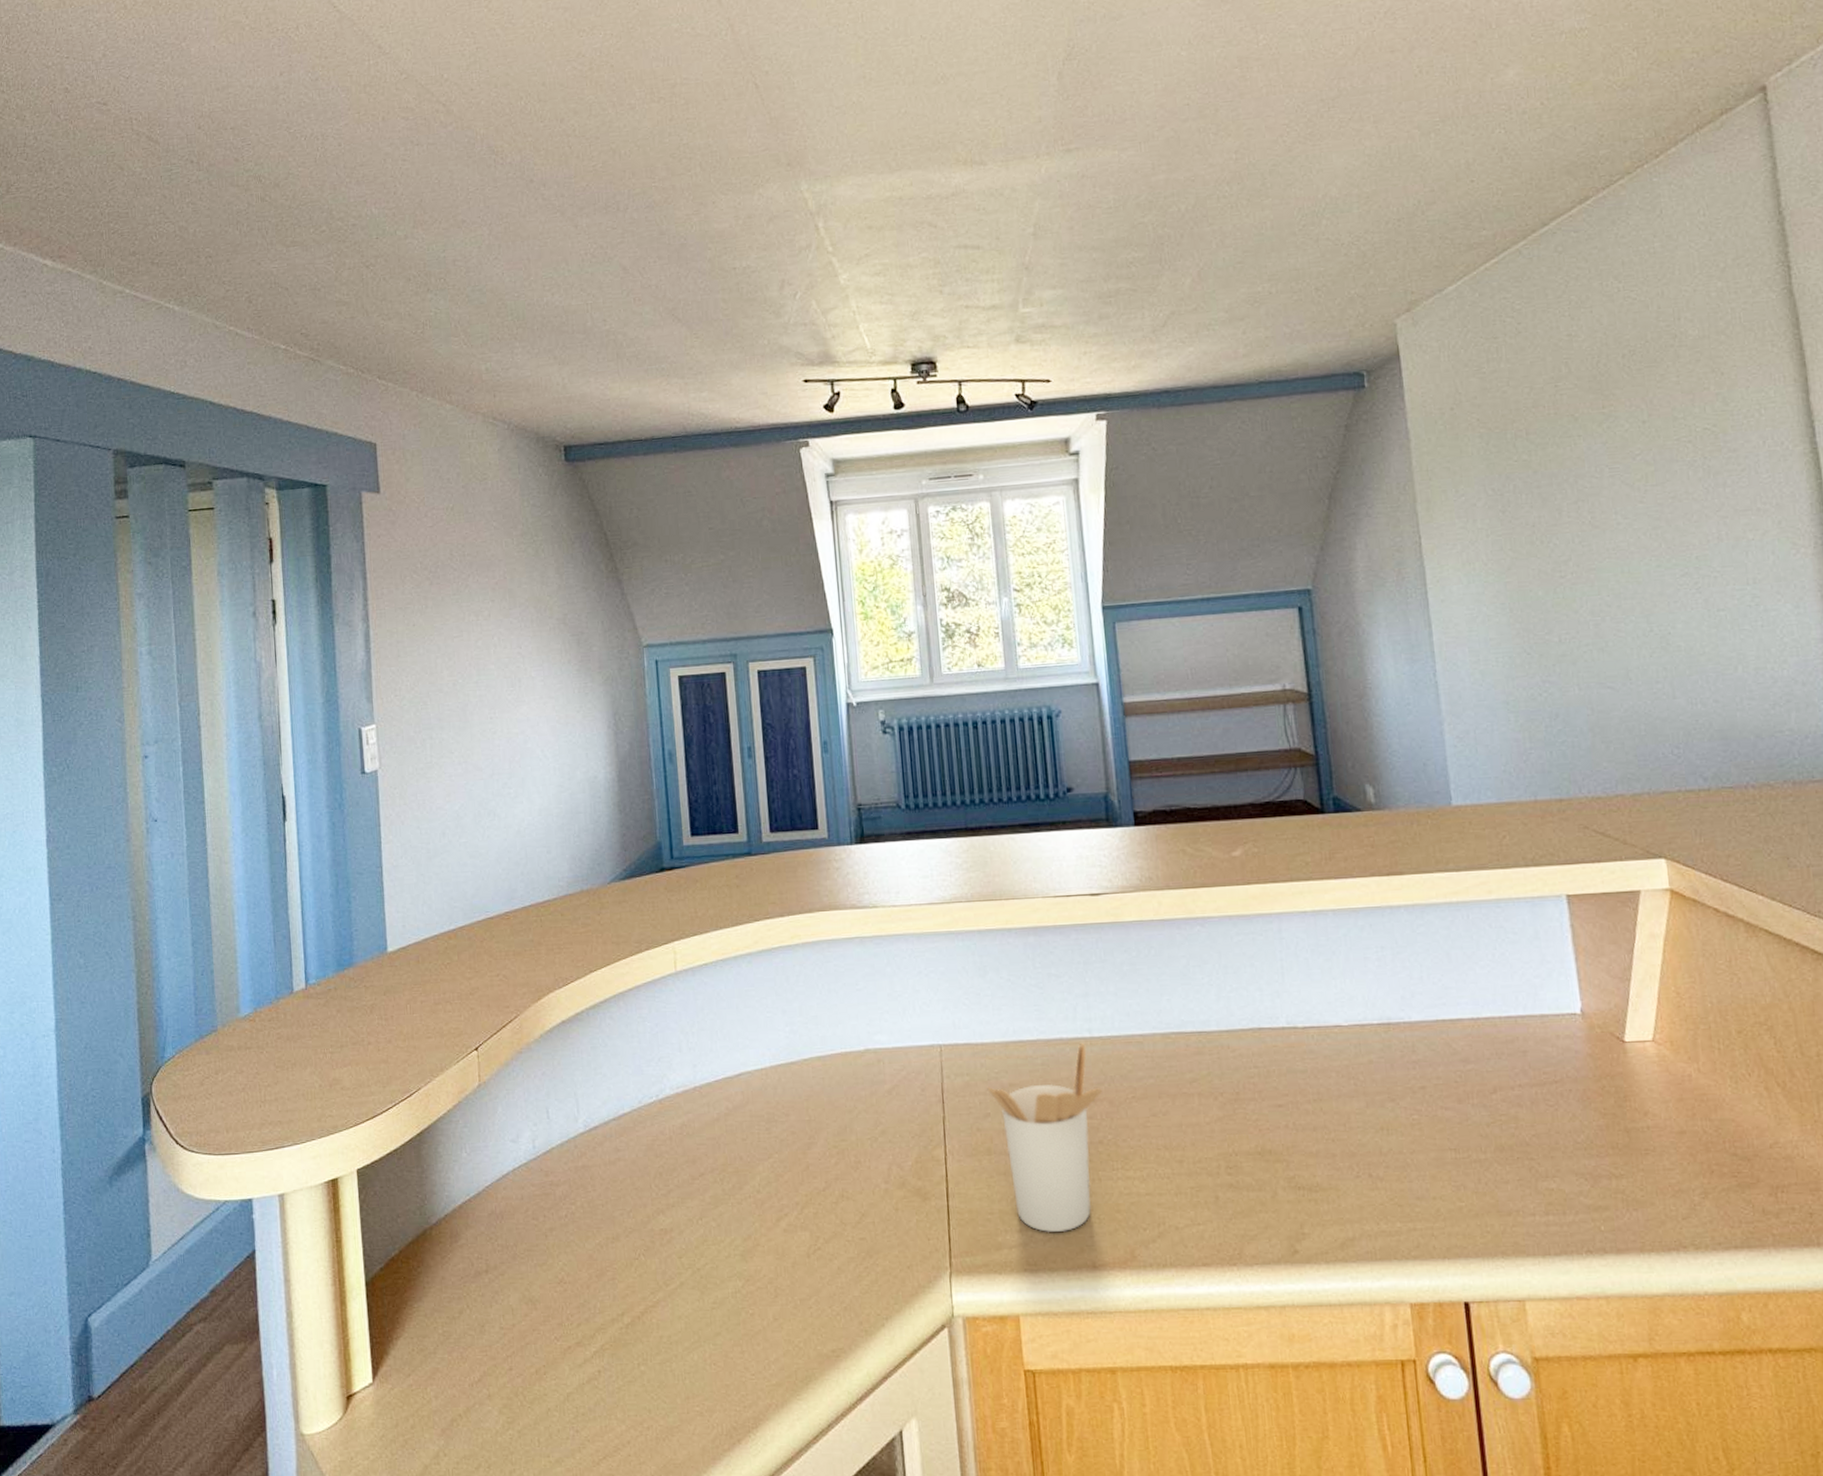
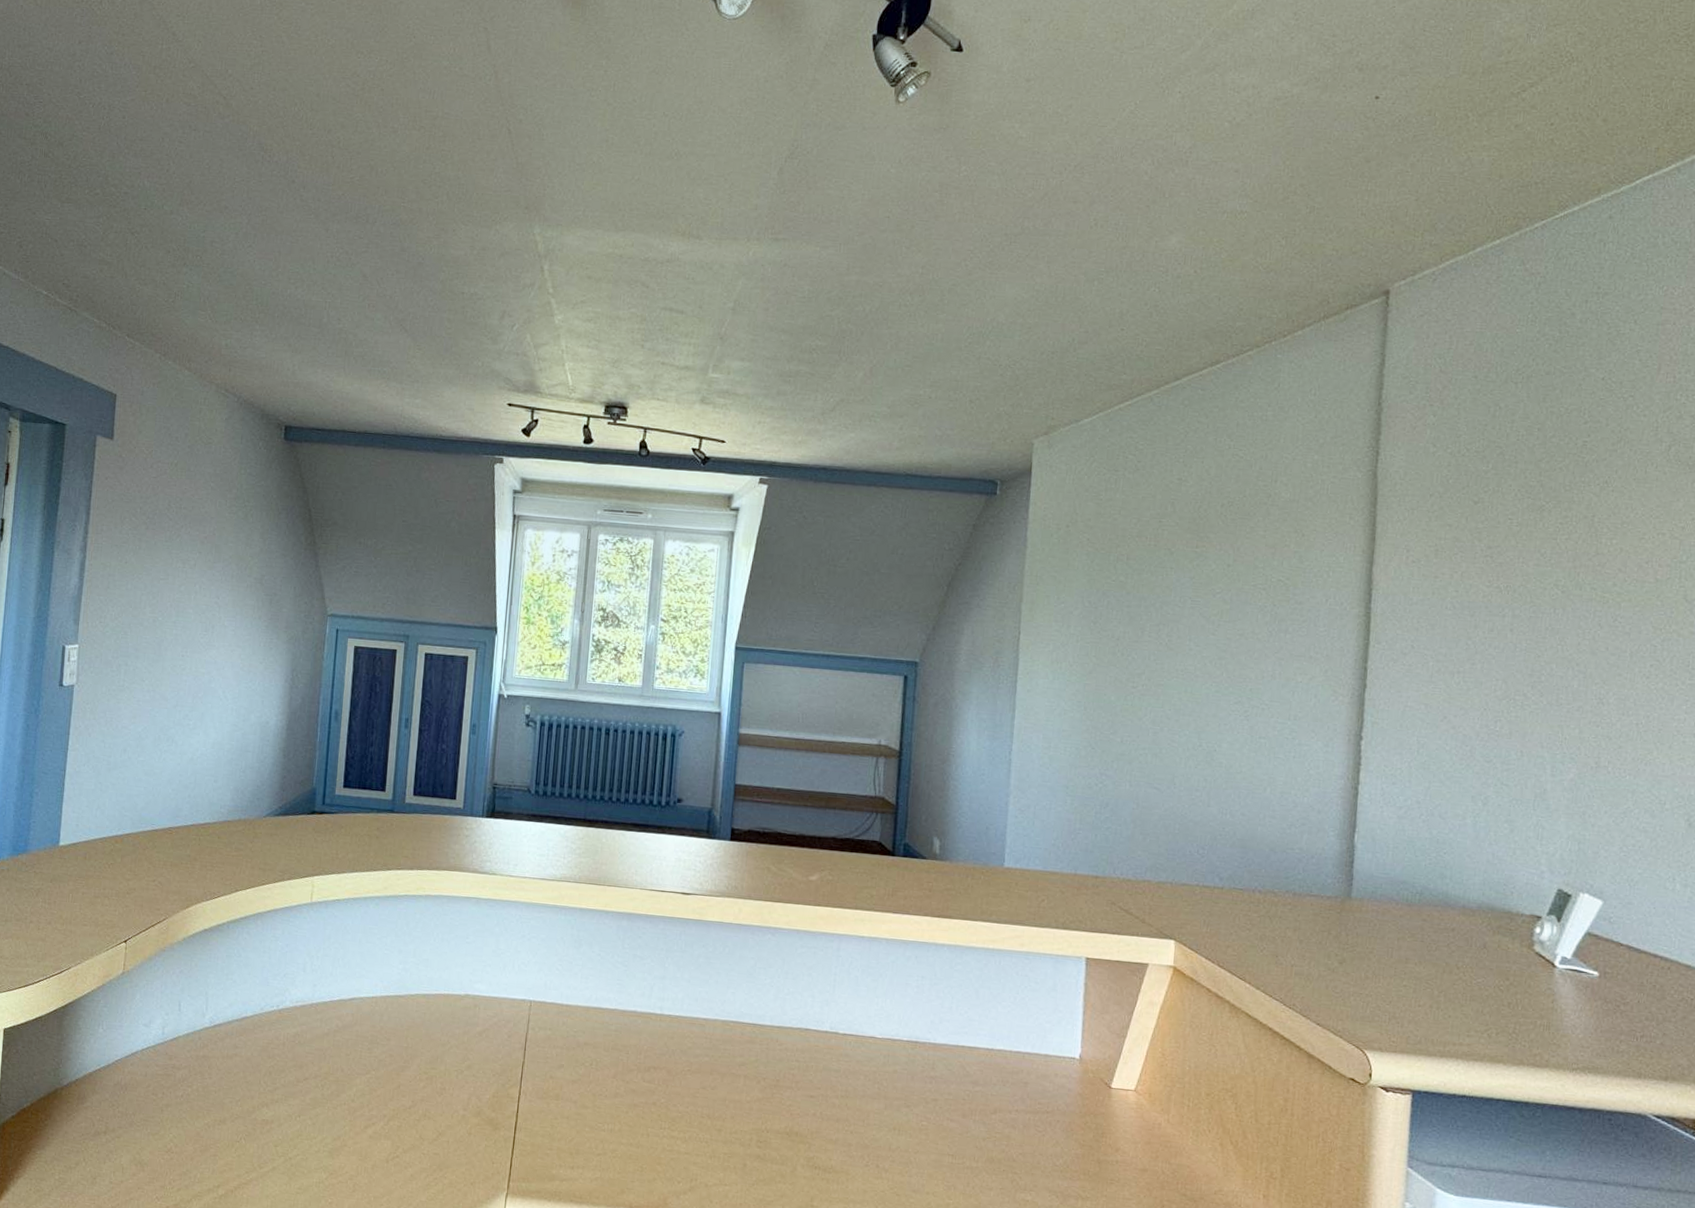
utensil holder: present [987,1044,1102,1233] -> none [565,1018,663,1174]

